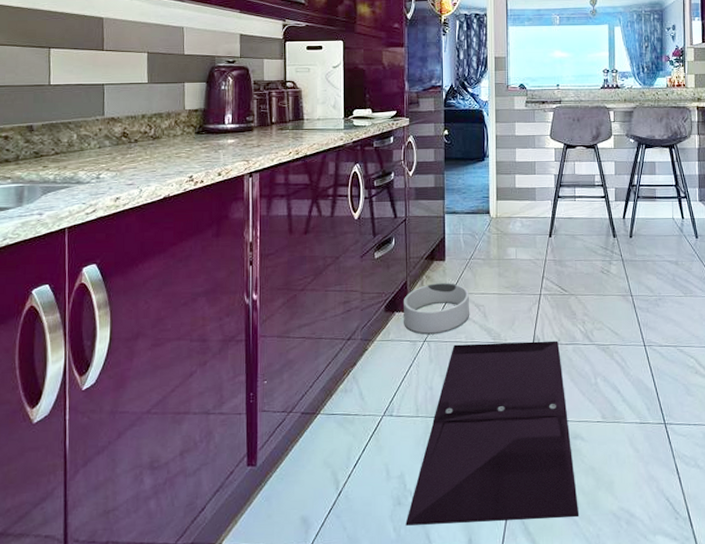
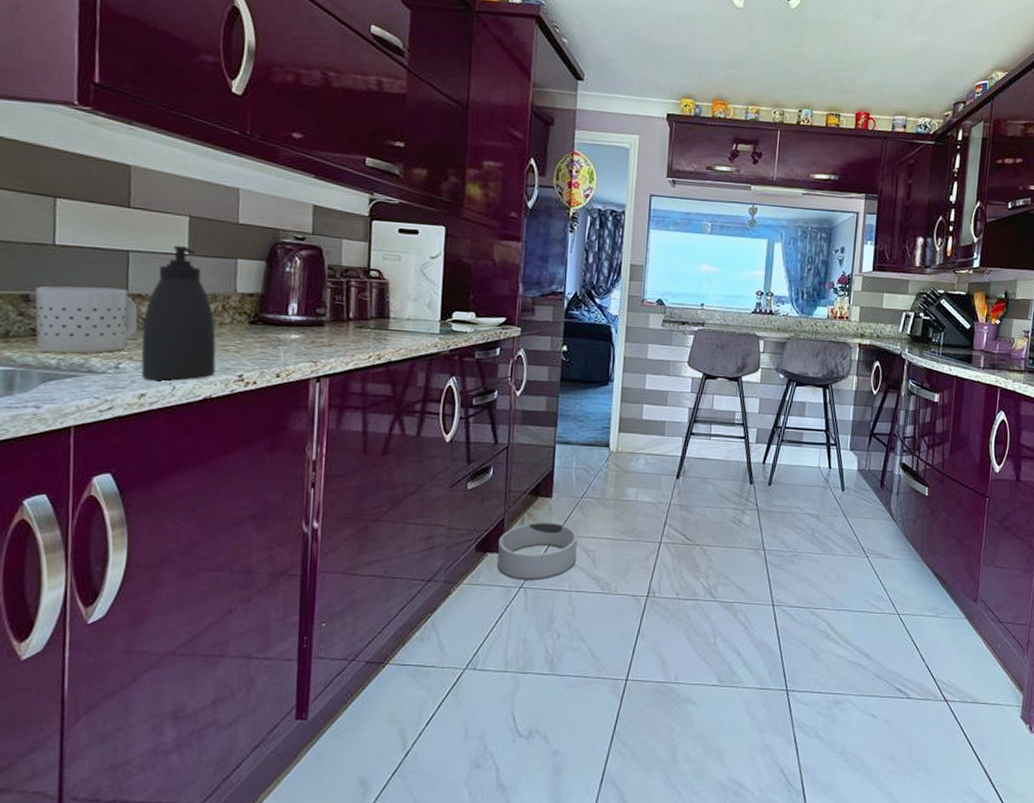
mug: none [37,115,112,170] -> present [34,286,138,354]
soap dispenser: none [115,77,172,187] -> present [141,246,216,382]
door mat: present [405,340,580,526] -> none [483,593,683,791]

